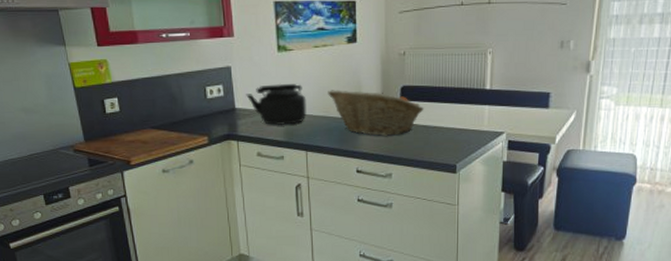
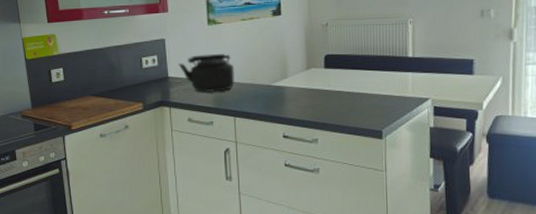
fruit basket: present [328,90,424,136] -> none [254,59,348,102]

